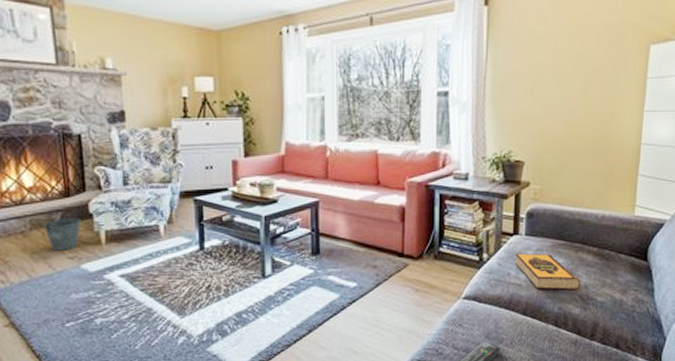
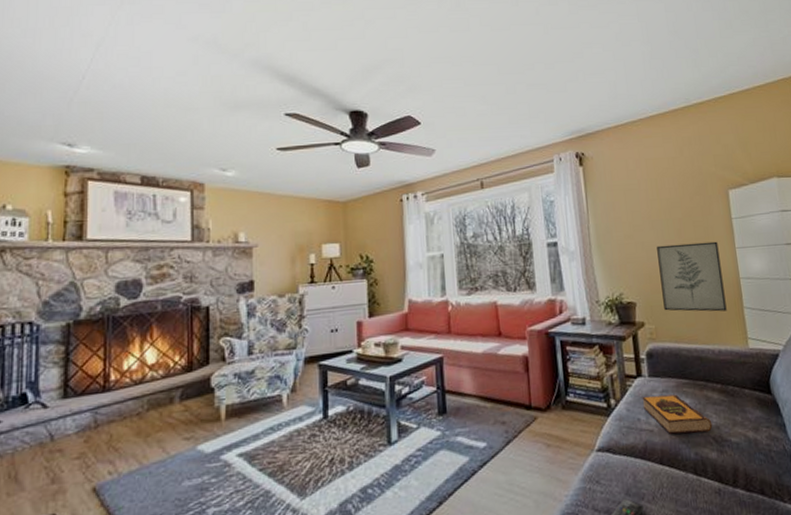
bucket: present [42,205,81,251] -> none [161,380,202,432]
wall art: none [553,102,625,177] -> present [657,241,727,312]

